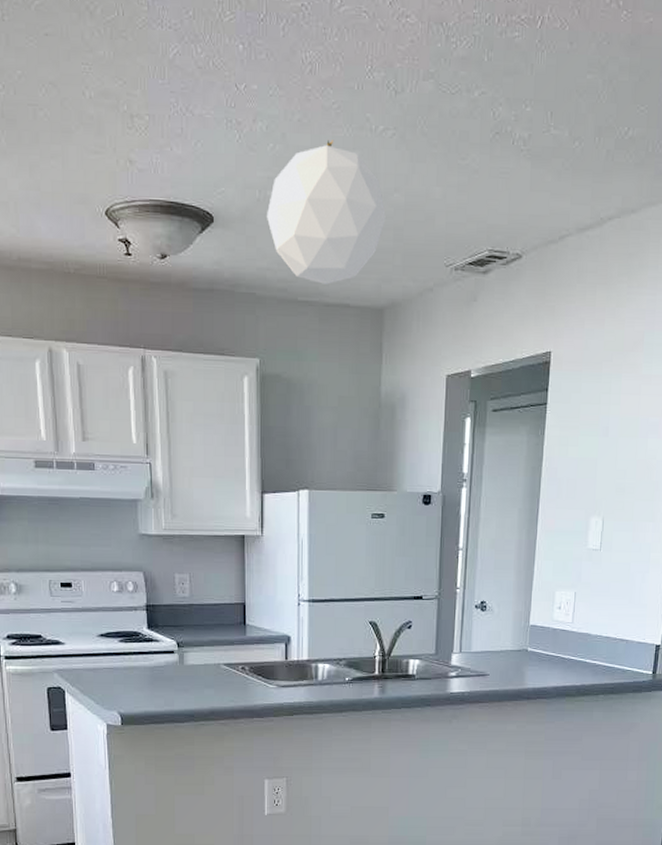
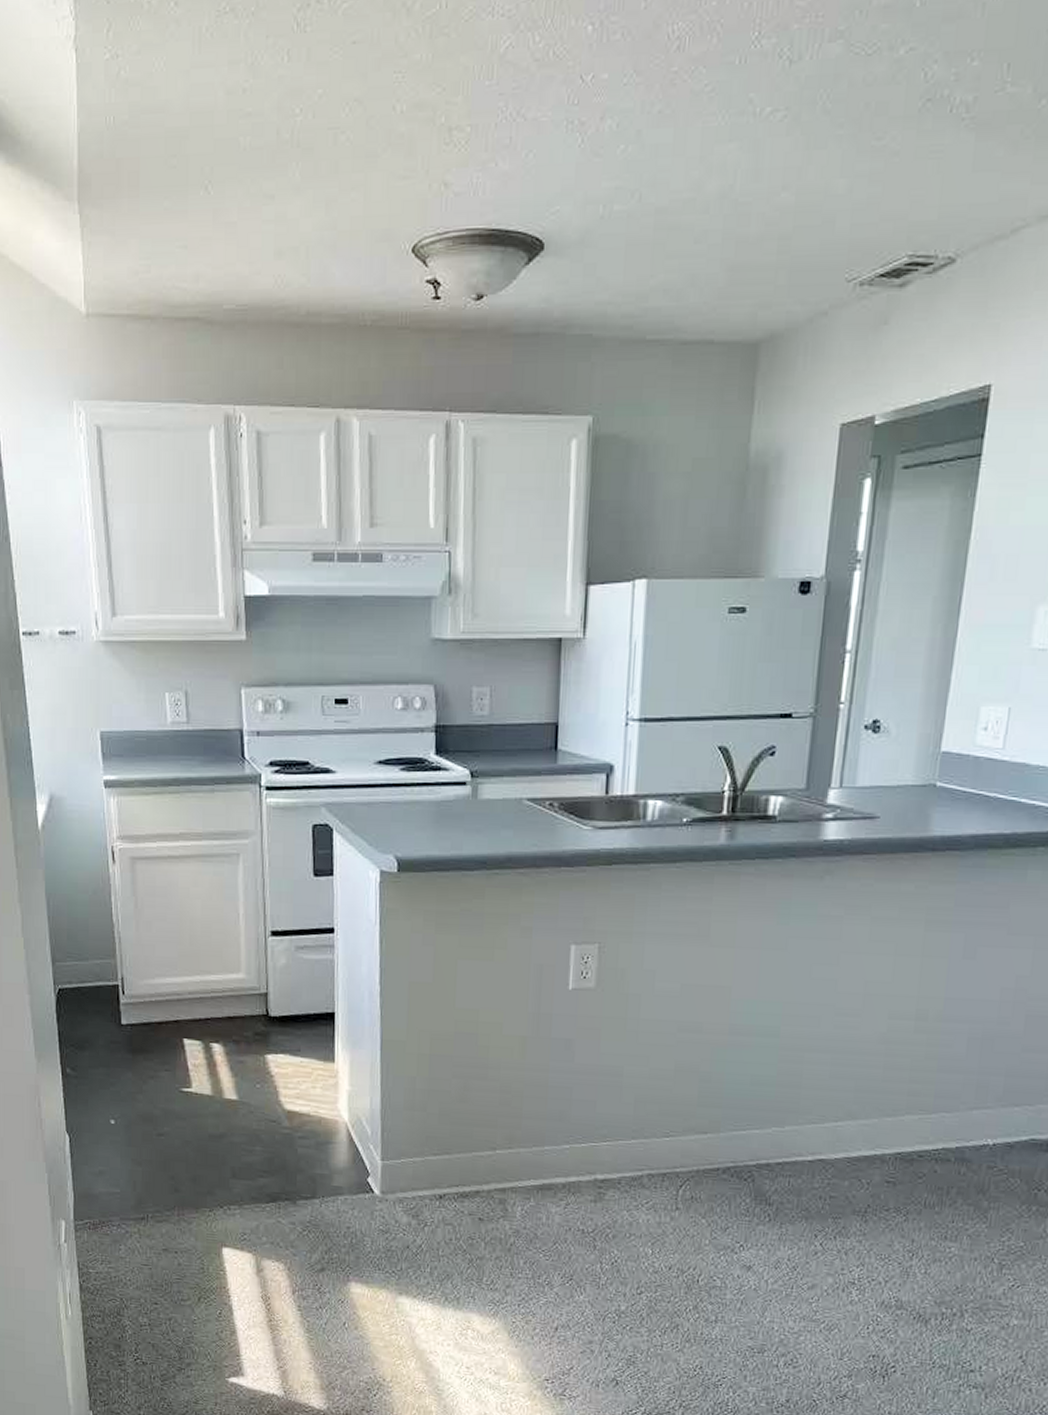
pendant light: present [267,139,386,284] -> none [611,132,769,317]

